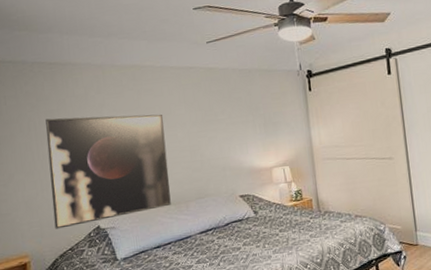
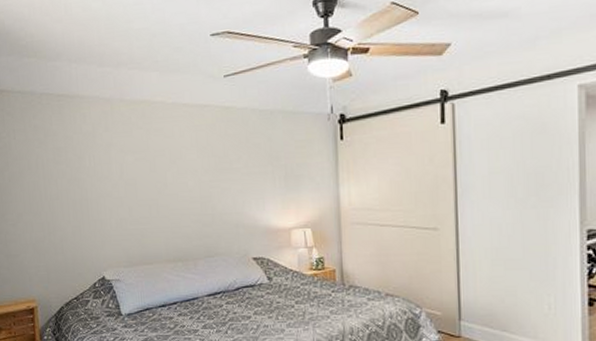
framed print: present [45,114,171,229] -> none [53,156,178,276]

